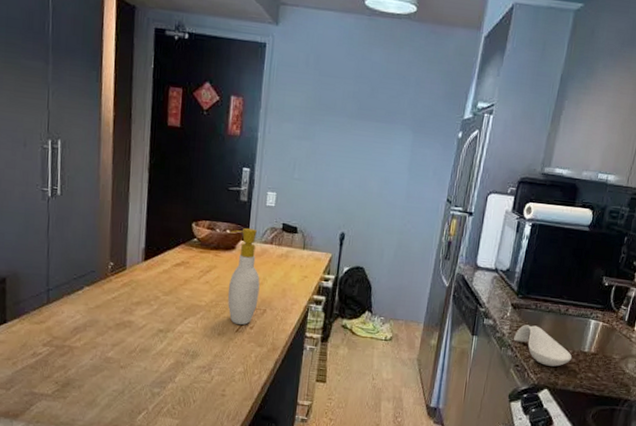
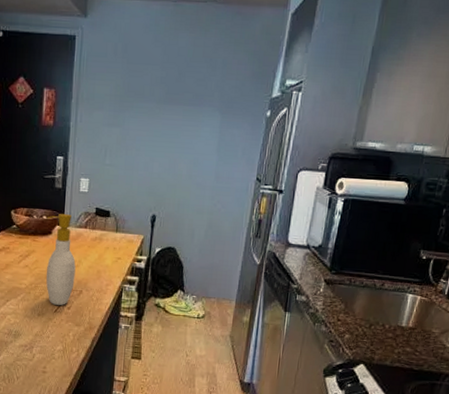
spoon rest: present [514,324,572,367] -> none [327,300,389,342]

